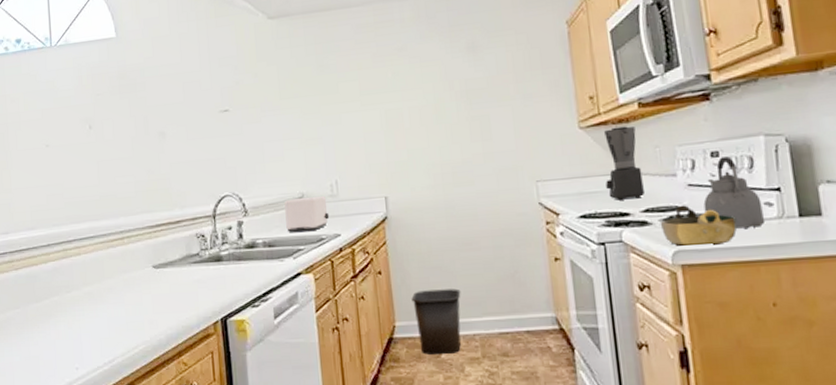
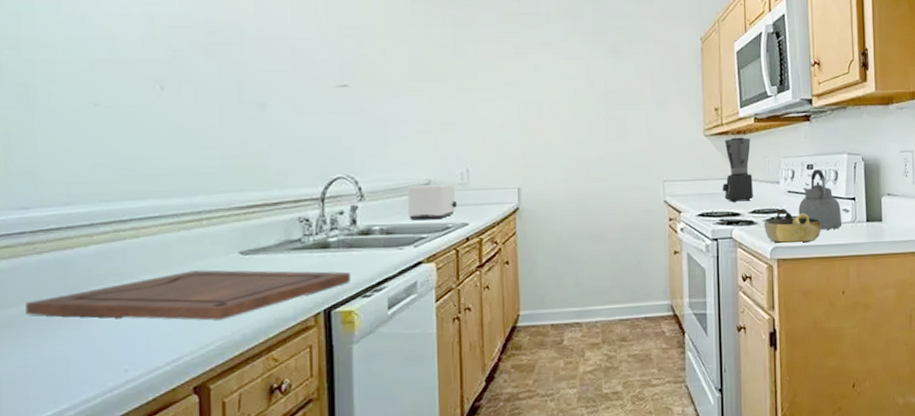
cutting board: none [9,282,241,327] -> present [26,270,351,321]
waste bin: present [411,288,461,355] -> none [538,278,587,342]

